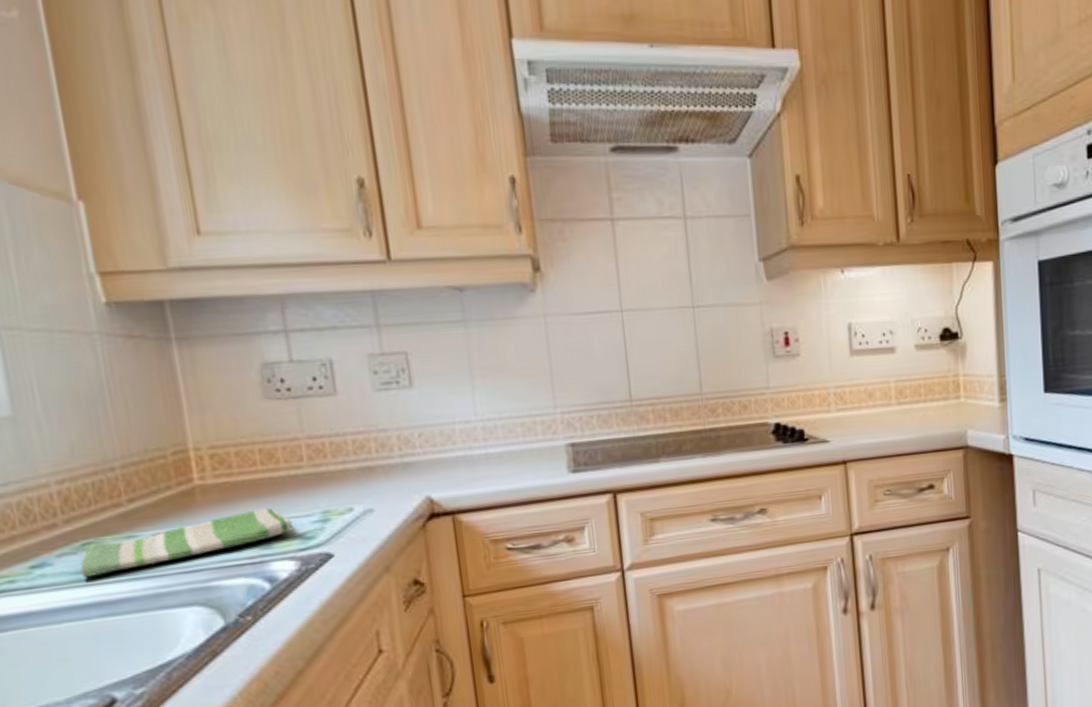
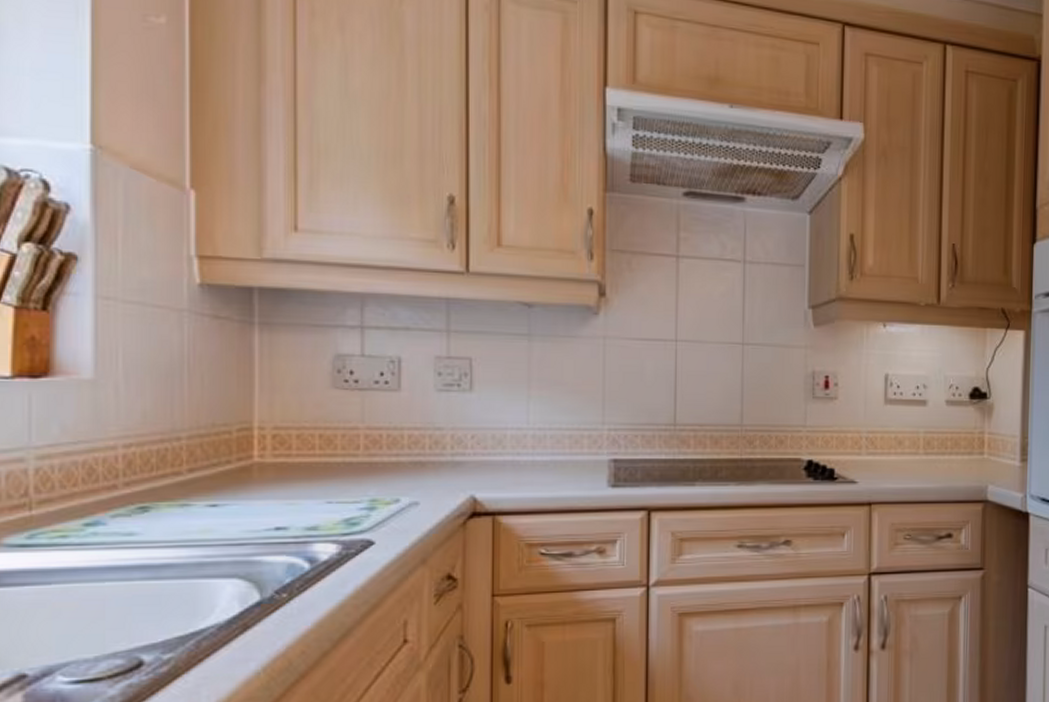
dish towel: present [80,508,294,577] -> none [131,491,340,539]

